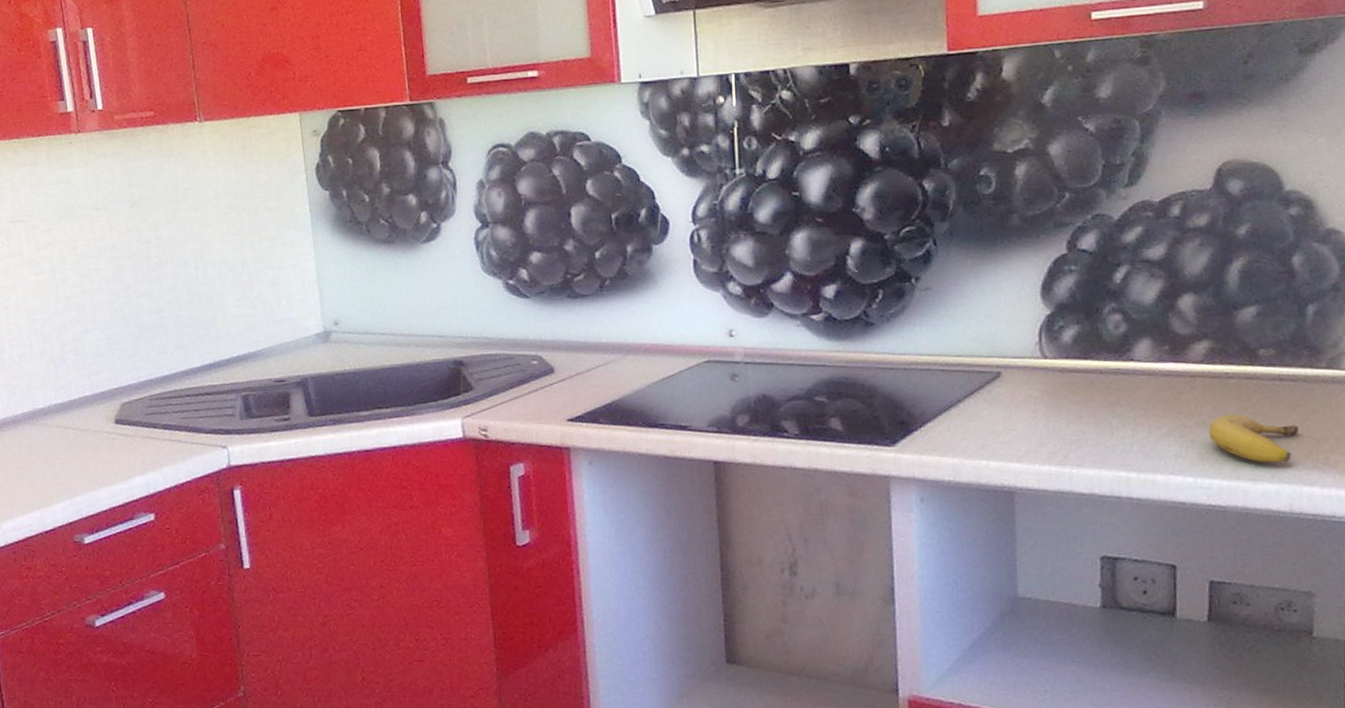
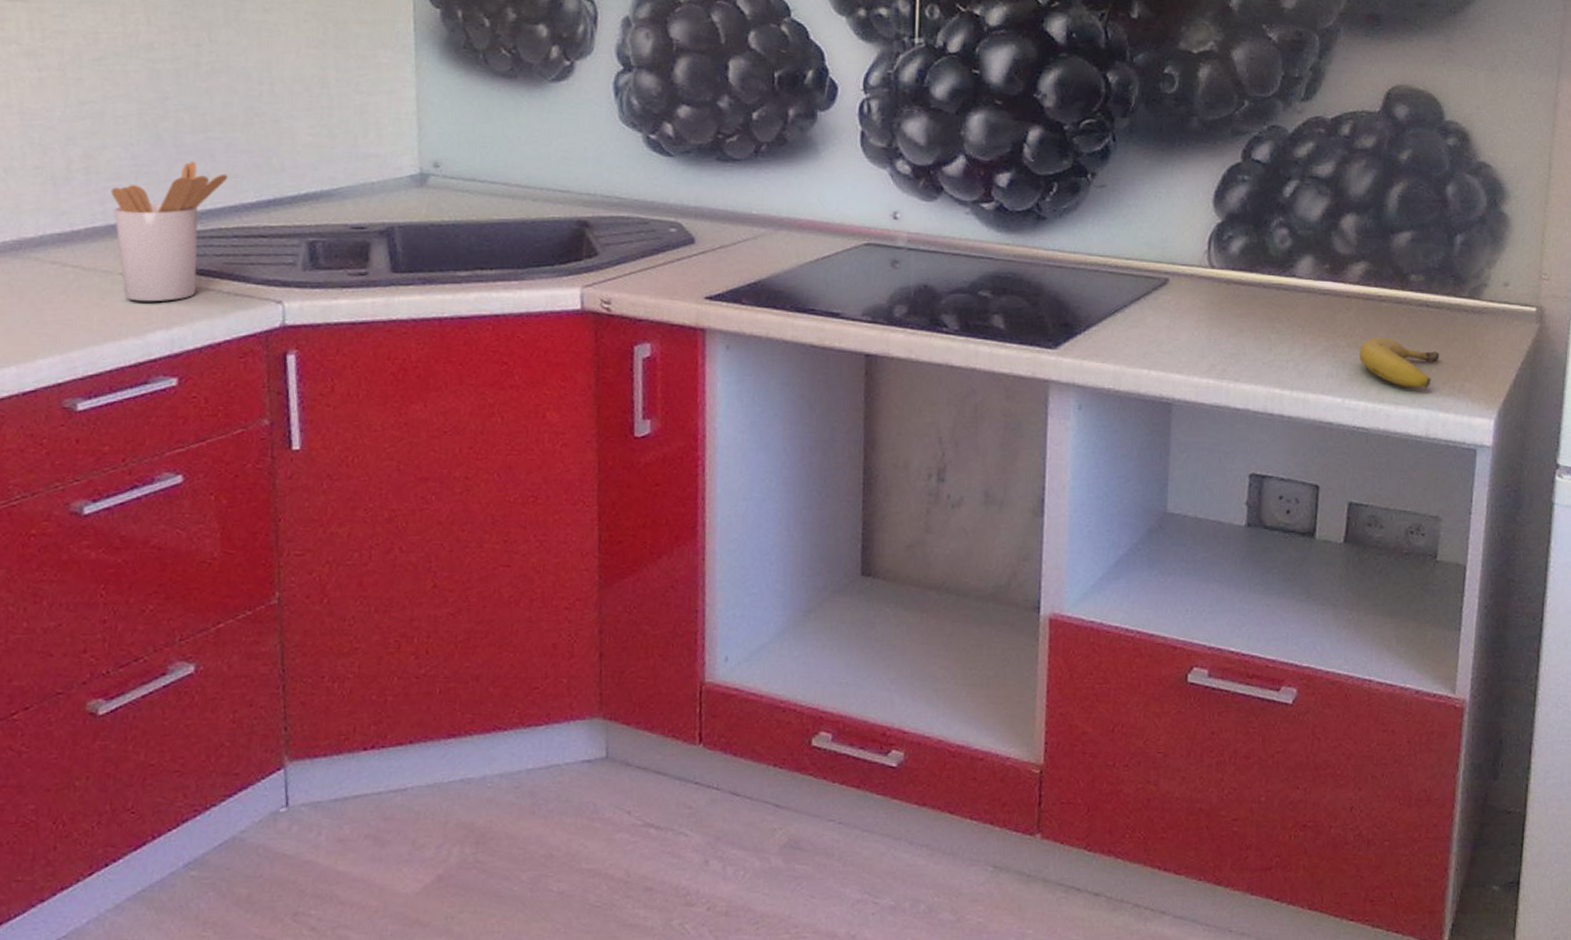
utensil holder: none [94,337,179,454] -> present [110,161,229,302]

